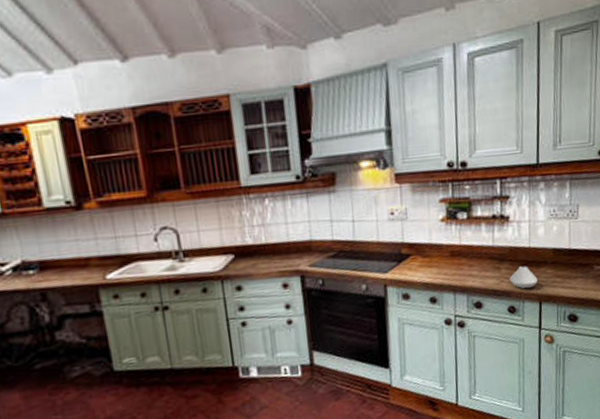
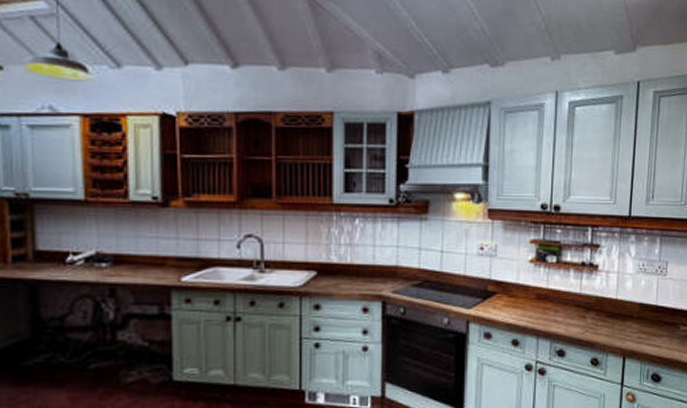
spoon rest: present [510,265,538,289] -> none [594,318,623,342]

